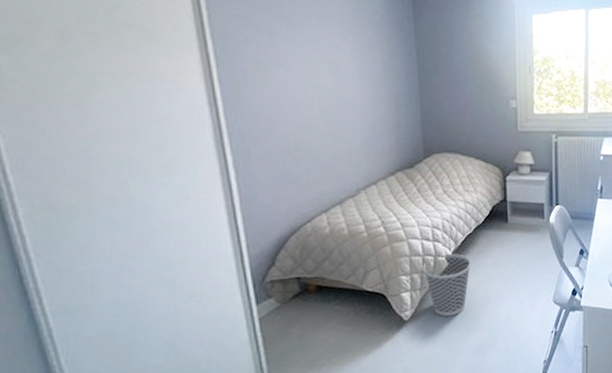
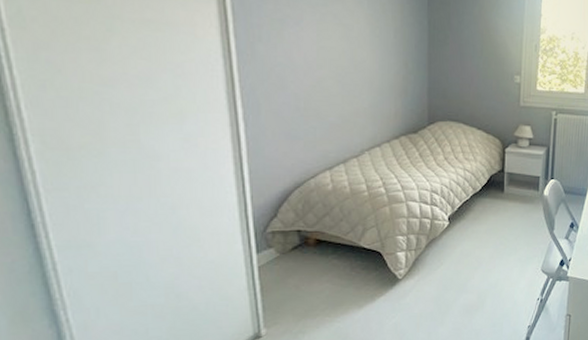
wastebasket: present [422,253,471,317] -> none [419,217,466,277]

